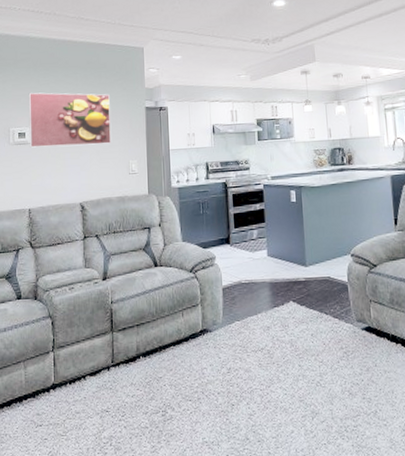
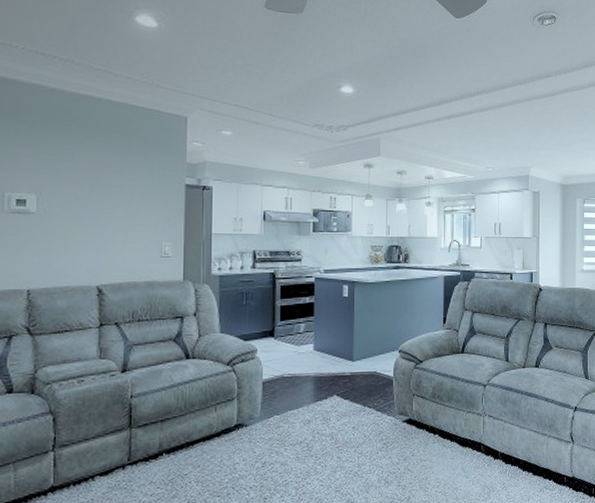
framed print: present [28,92,111,148] -> none [31,152,141,221]

